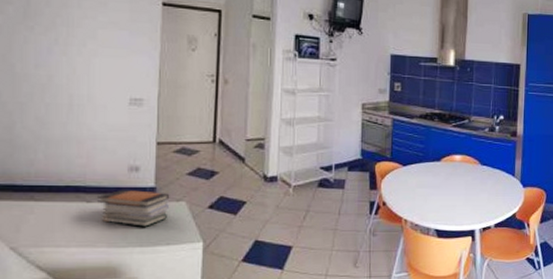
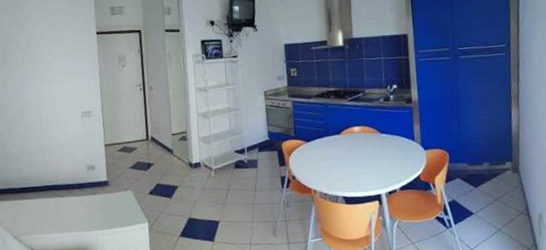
book stack: present [98,189,170,227] -> none [67,184,120,214]

